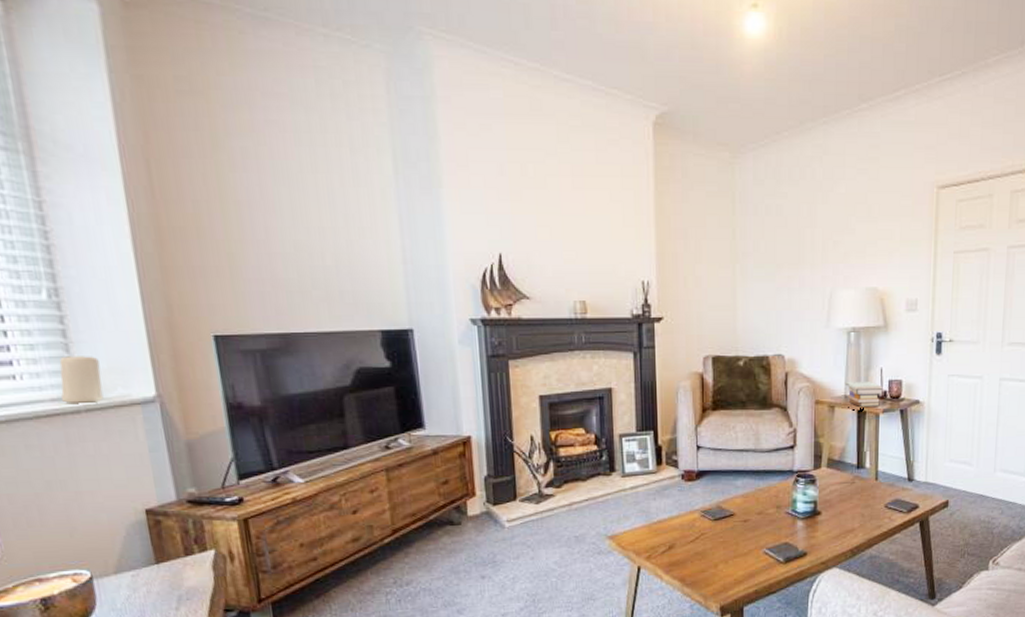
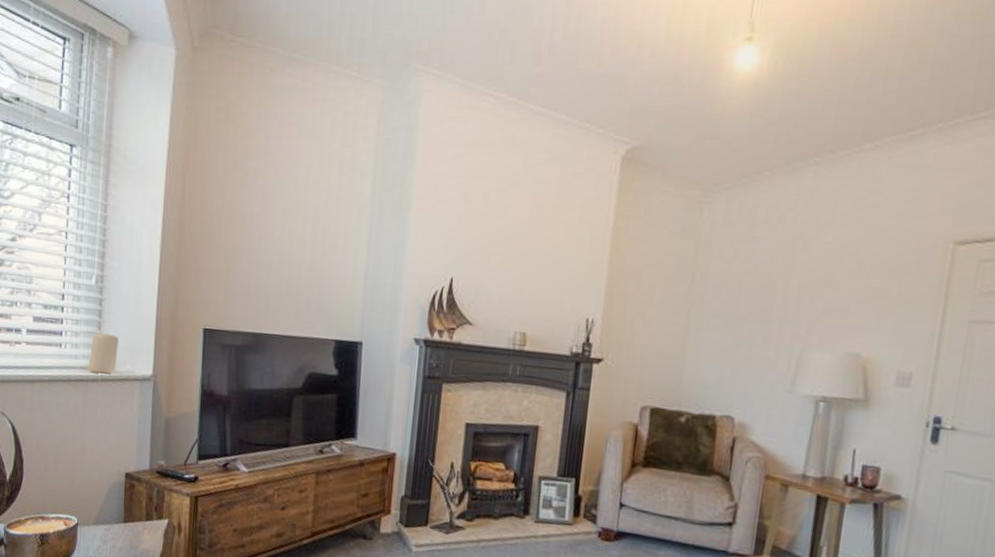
books: present [844,381,882,408] -> none [804,458,853,494]

